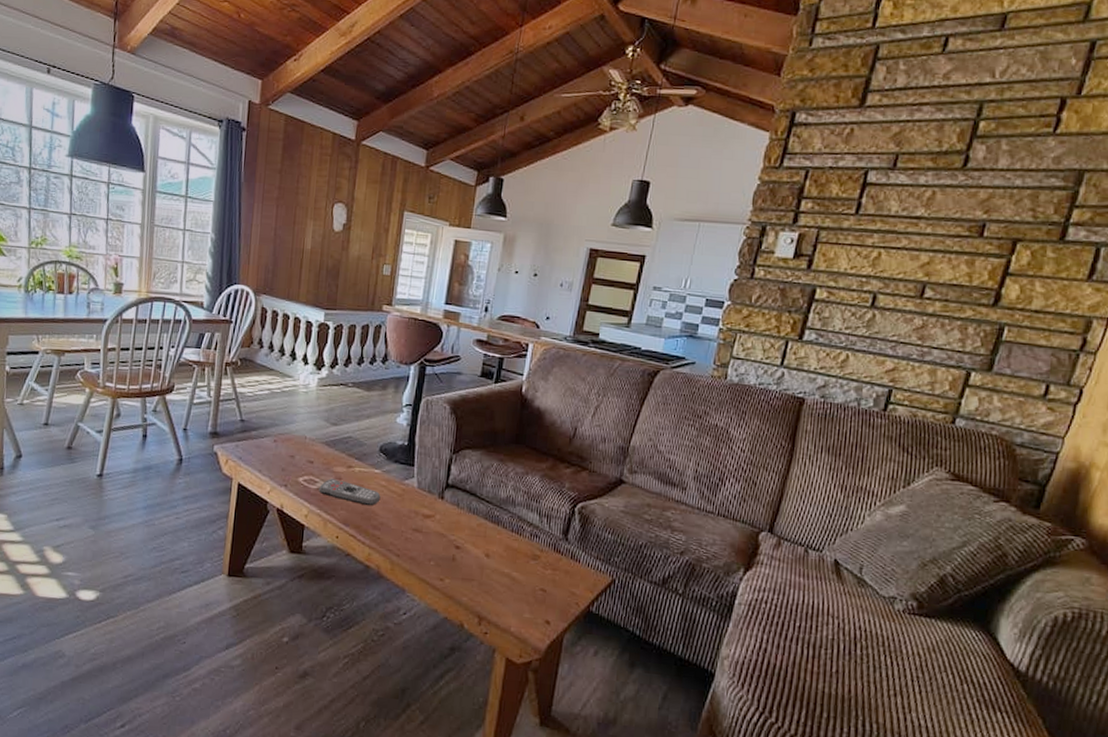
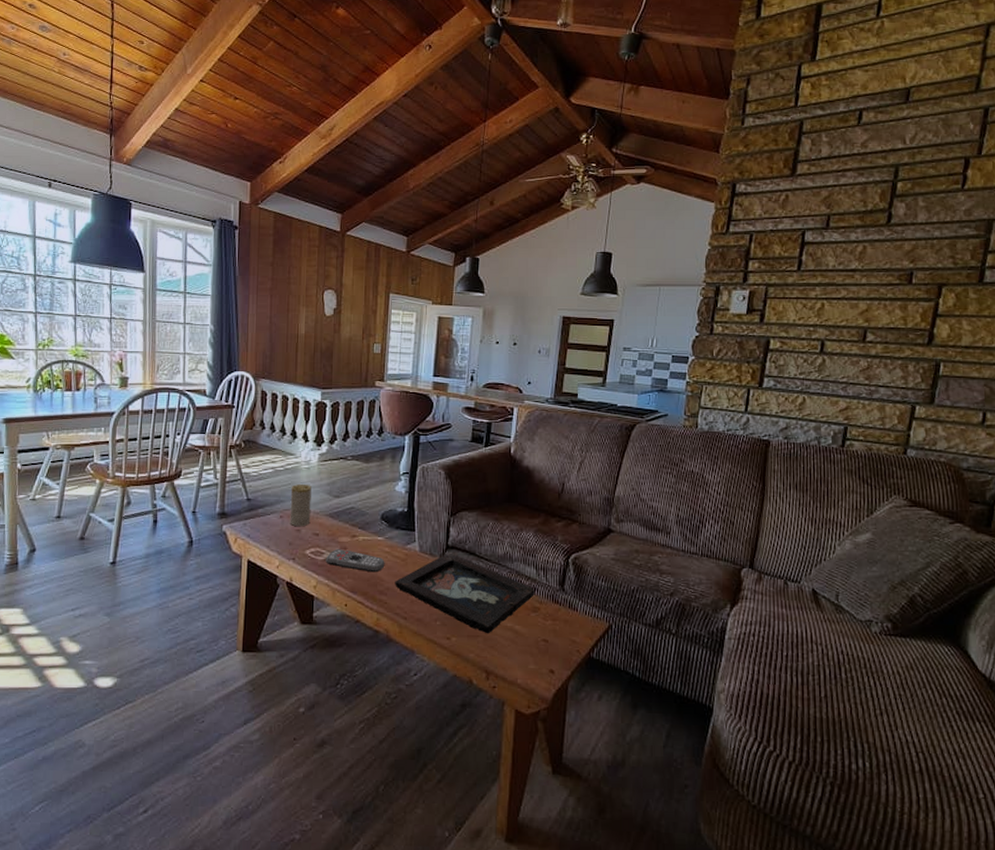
candle: none [284,408,309,453] -> present [290,483,311,527]
decorative tray: none [389,492,537,579] -> present [395,554,536,634]

